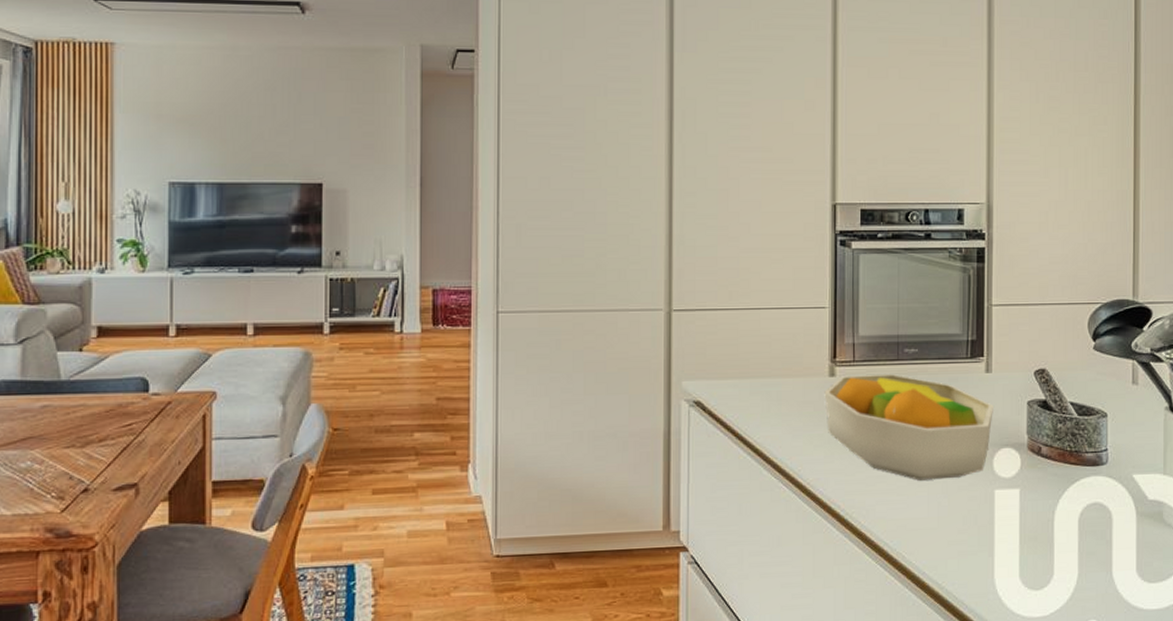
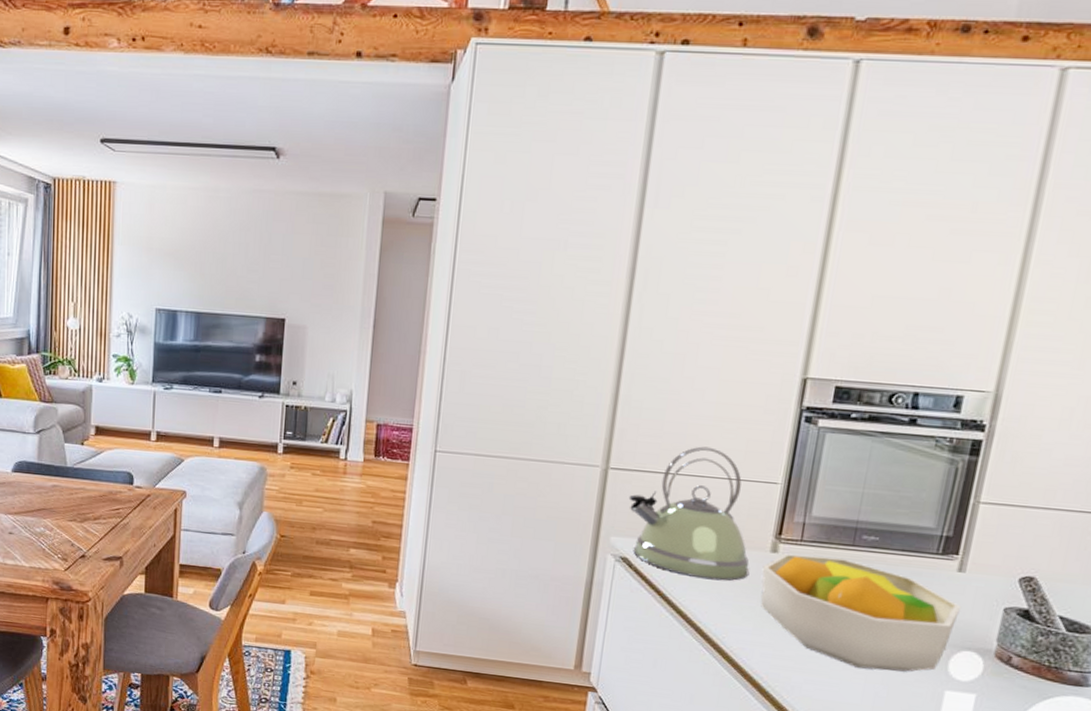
kettle: none [694,278,814,413] -> present [628,446,750,581]

